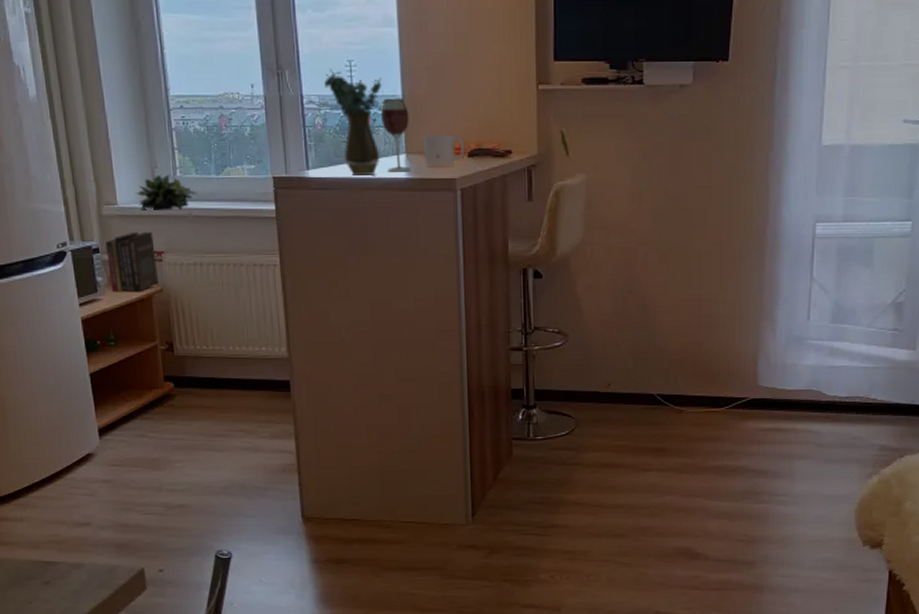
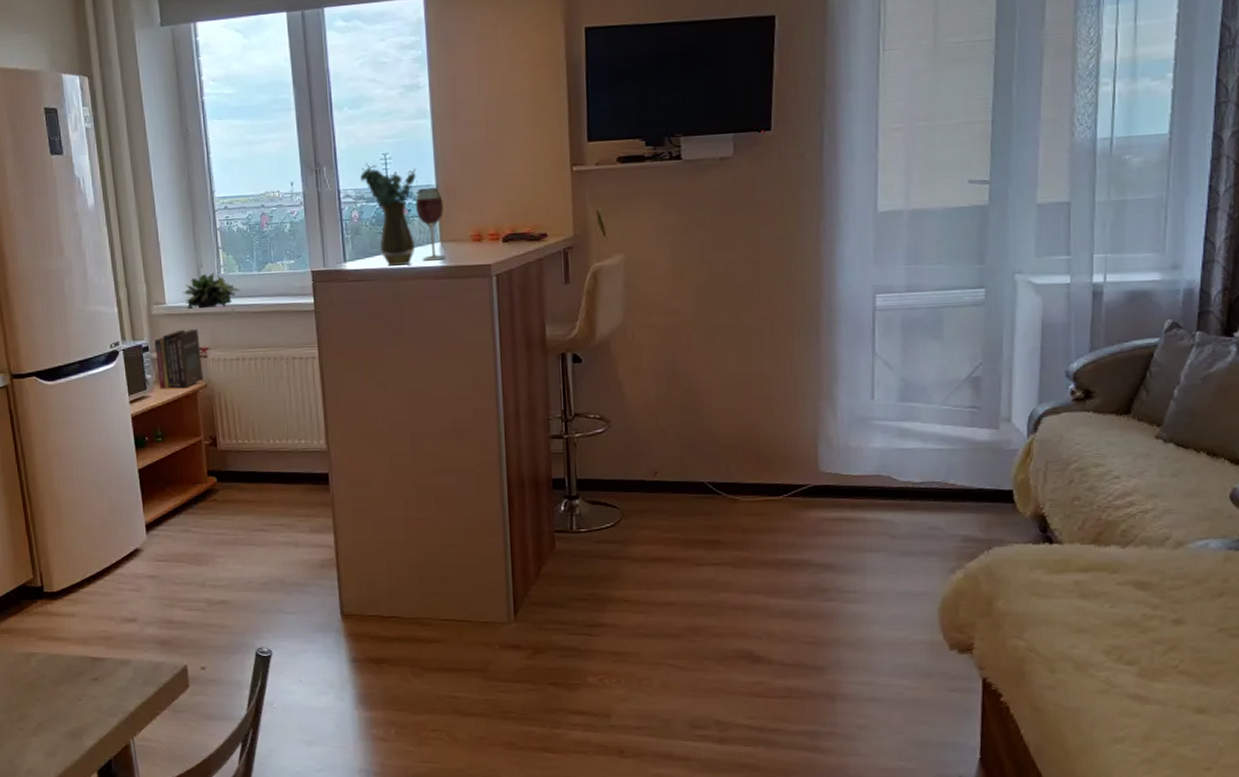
mug: present [422,134,465,168] -> none [456,220,500,255]

